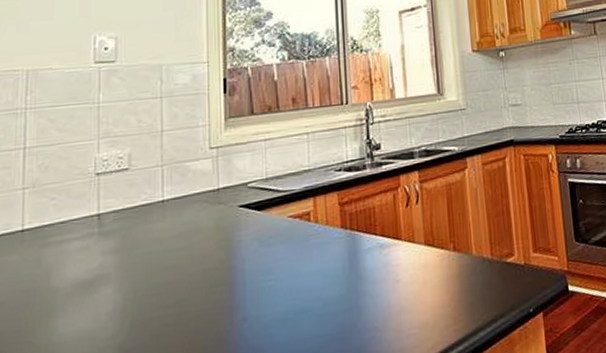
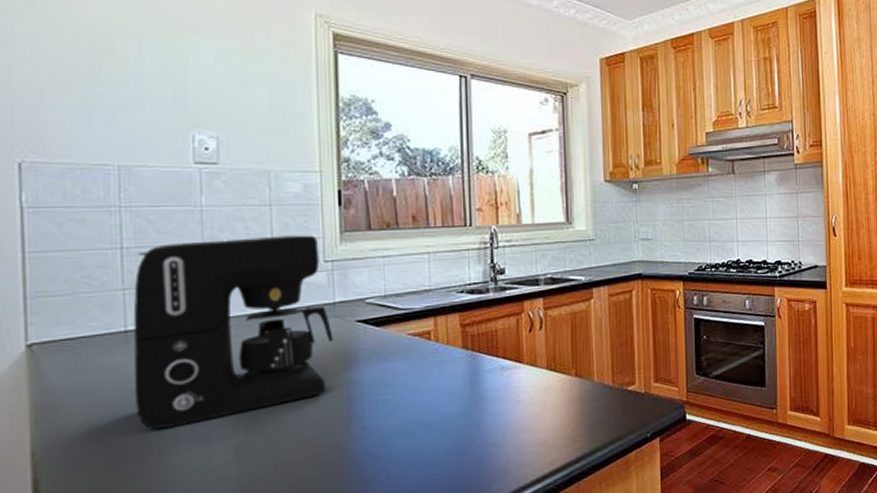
coffee maker: none [27,124,217,331] -> present [133,235,333,430]

